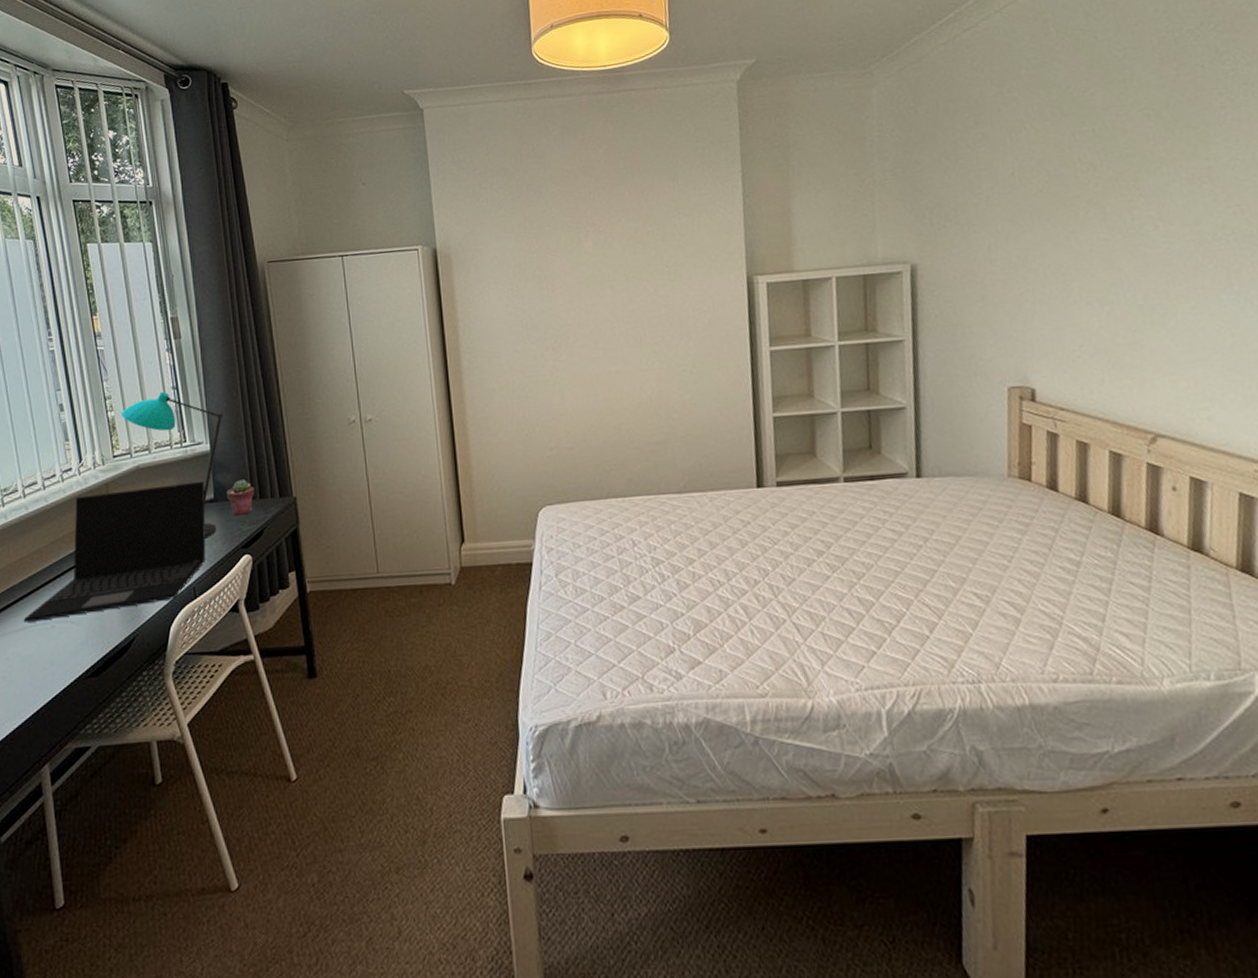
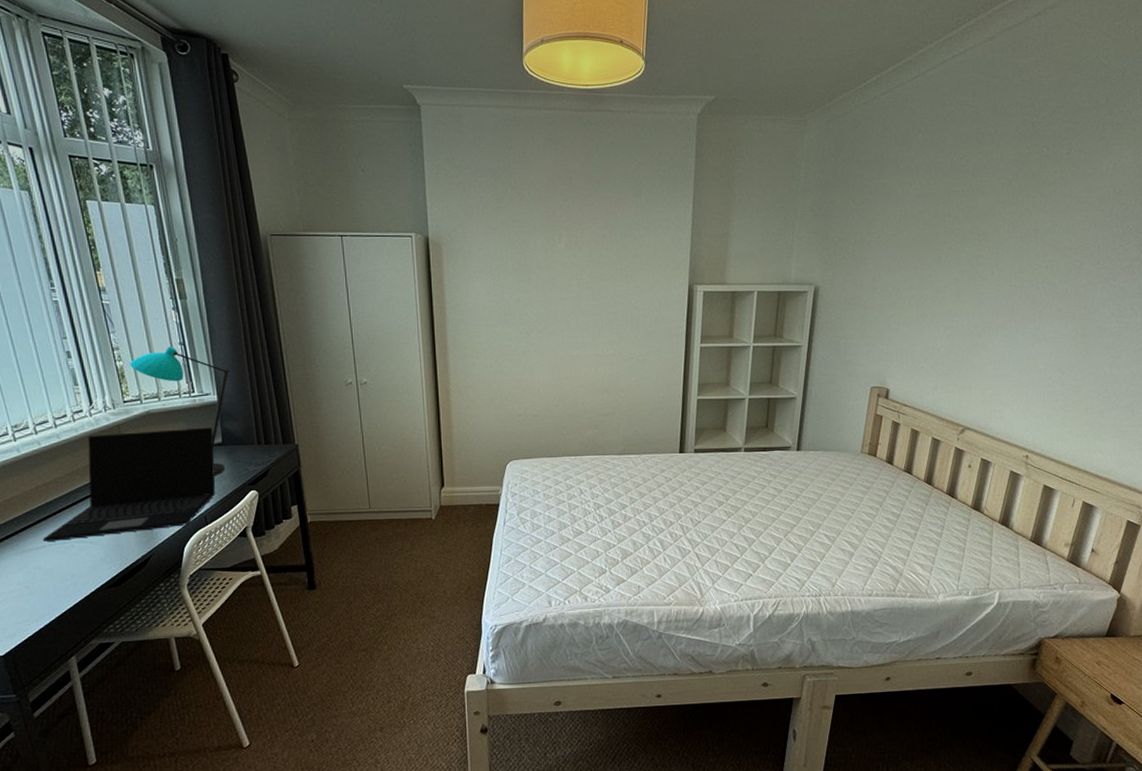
potted succulent: present [227,480,255,516] -> none [234,428,261,458]

